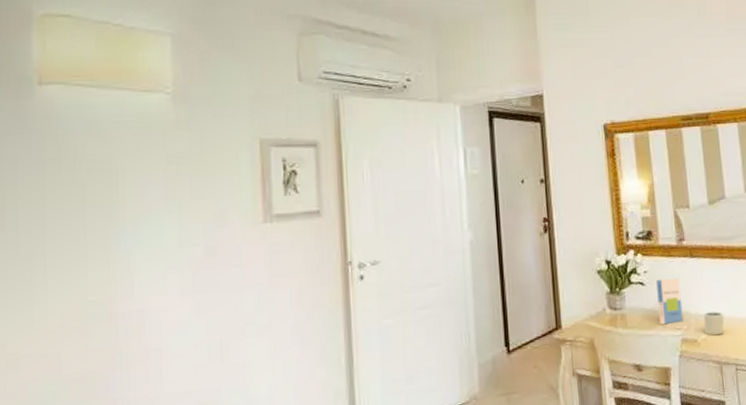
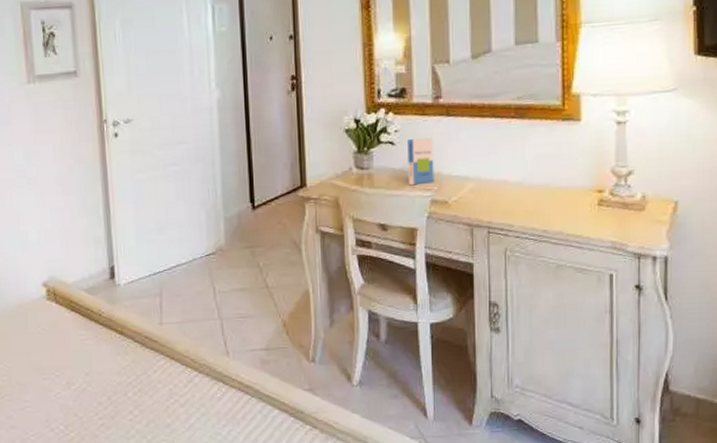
cup: present [703,311,724,336] -> none [456,173,480,198]

